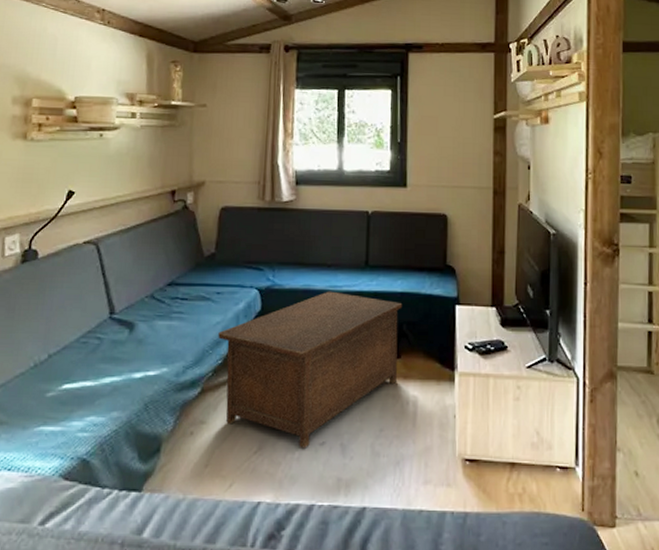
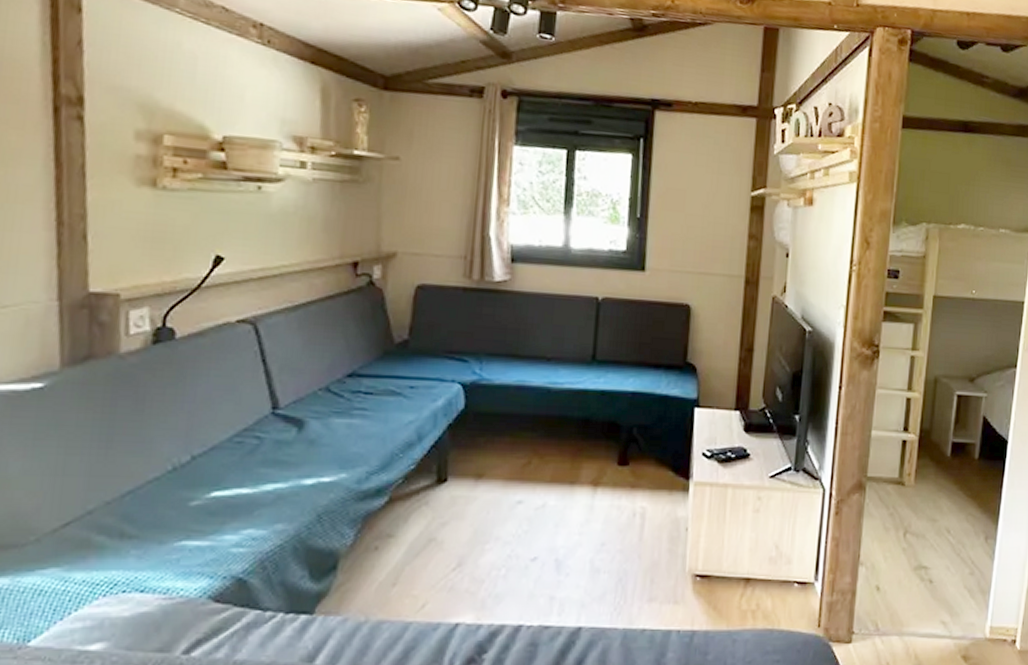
cabinet: present [218,291,403,448] -> none [410,388,634,565]

